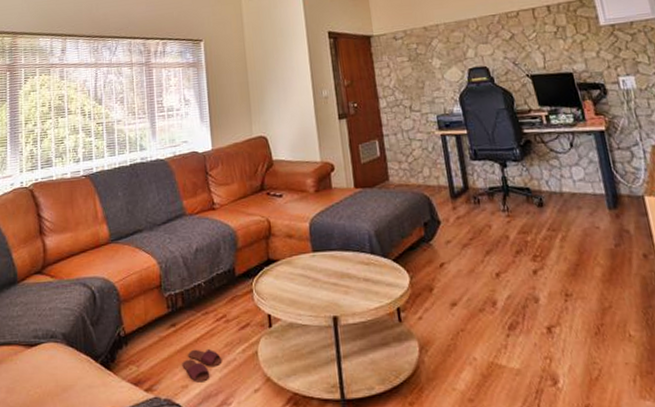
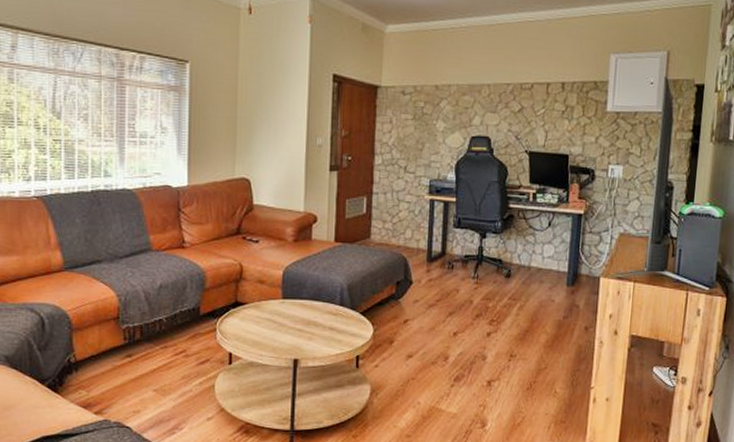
slippers: present [182,349,222,382] -> none [135,379,178,409]

